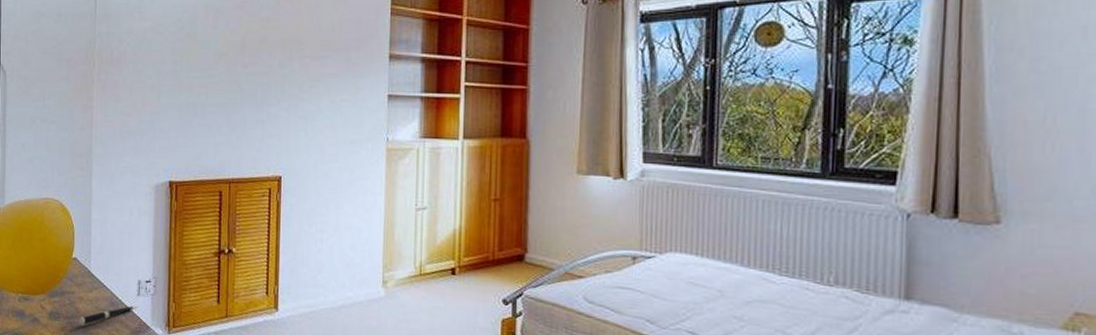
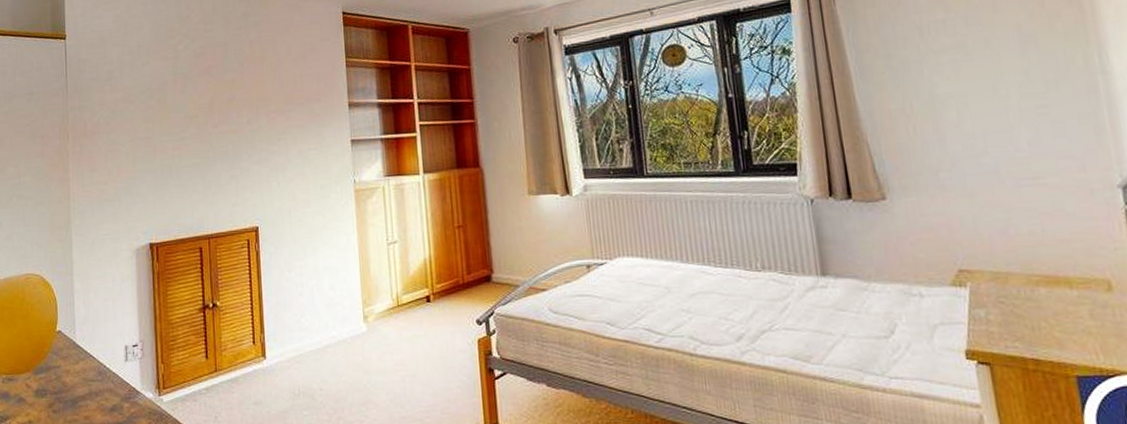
pen: present [78,305,139,326] -> none [66,371,128,399]

